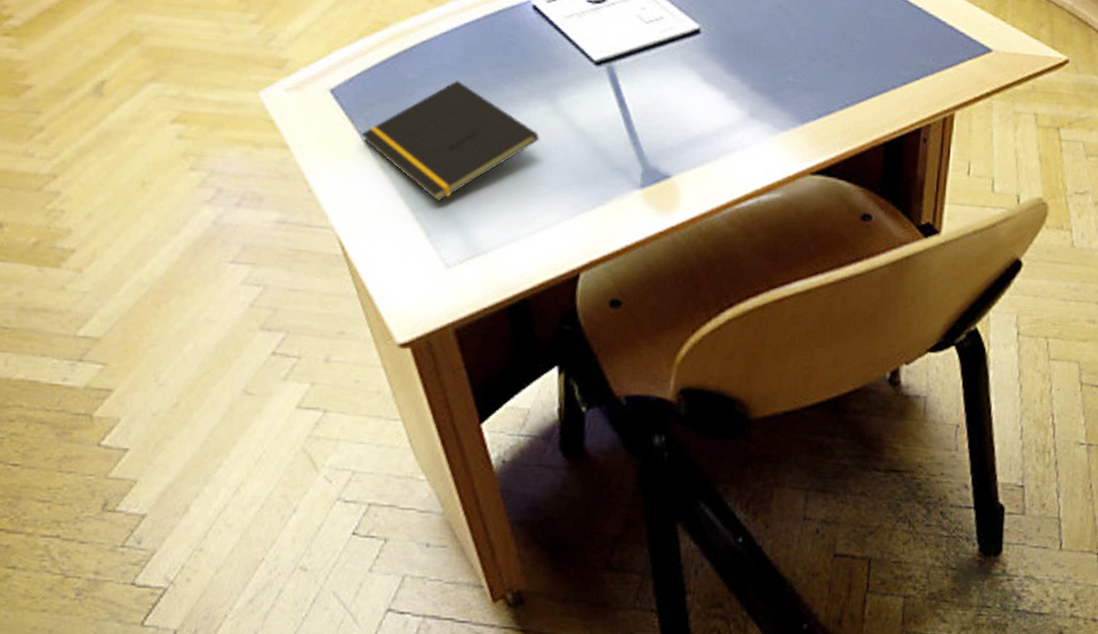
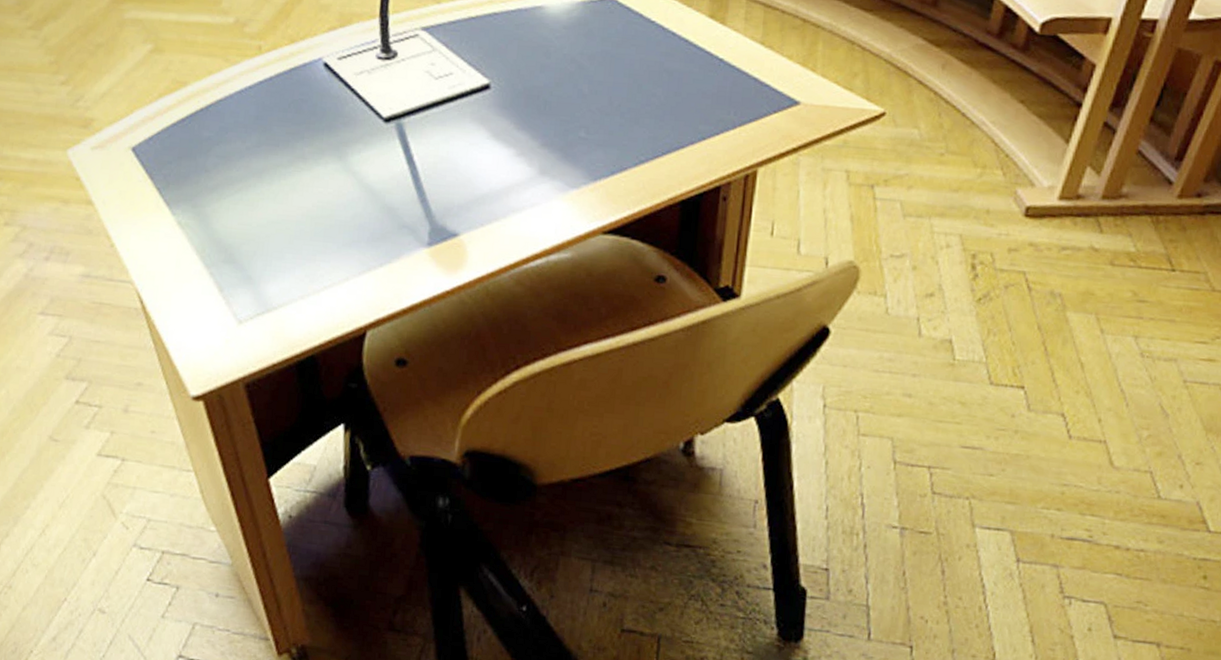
notepad: present [361,80,540,202] -> none [159,138,330,259]

